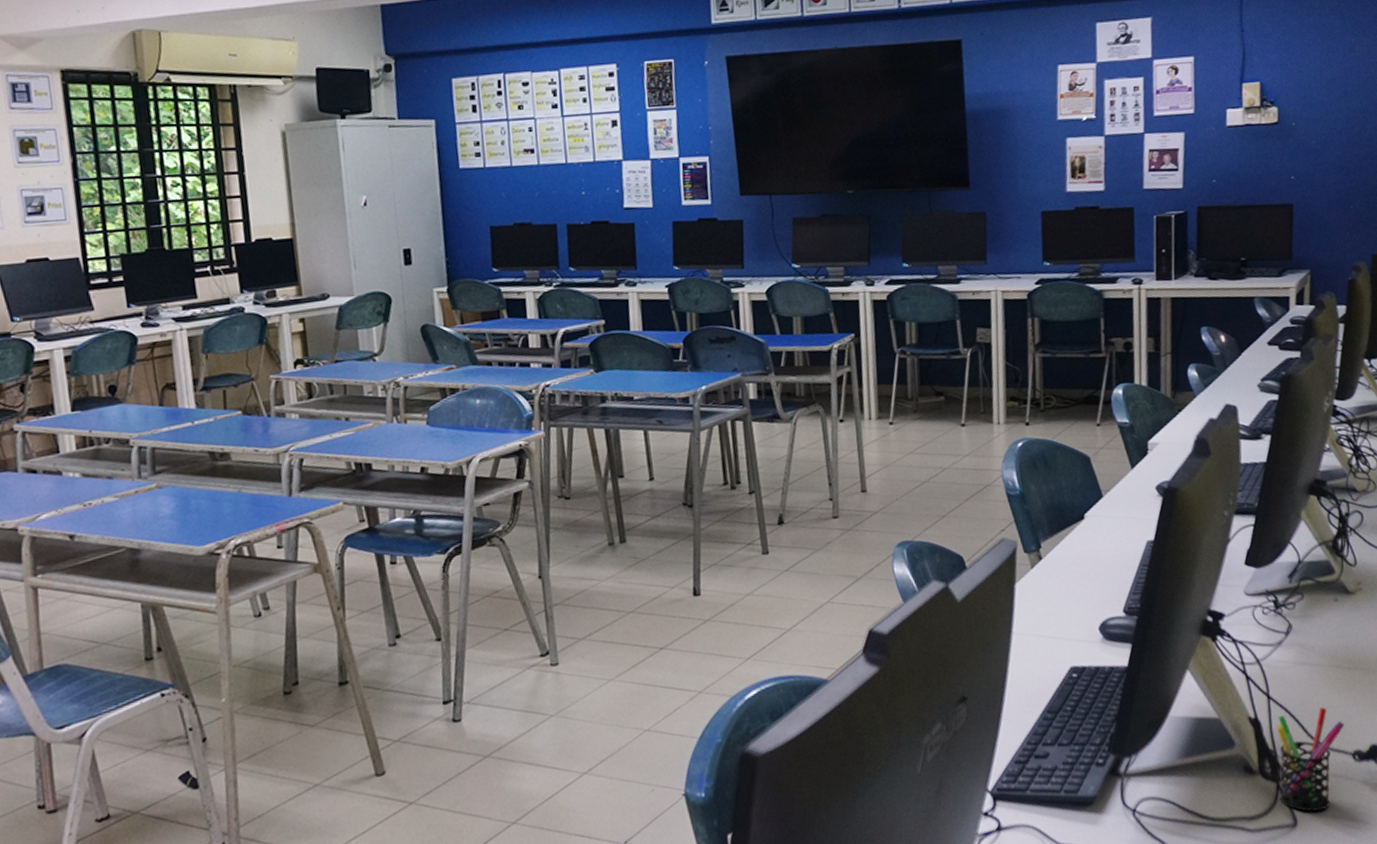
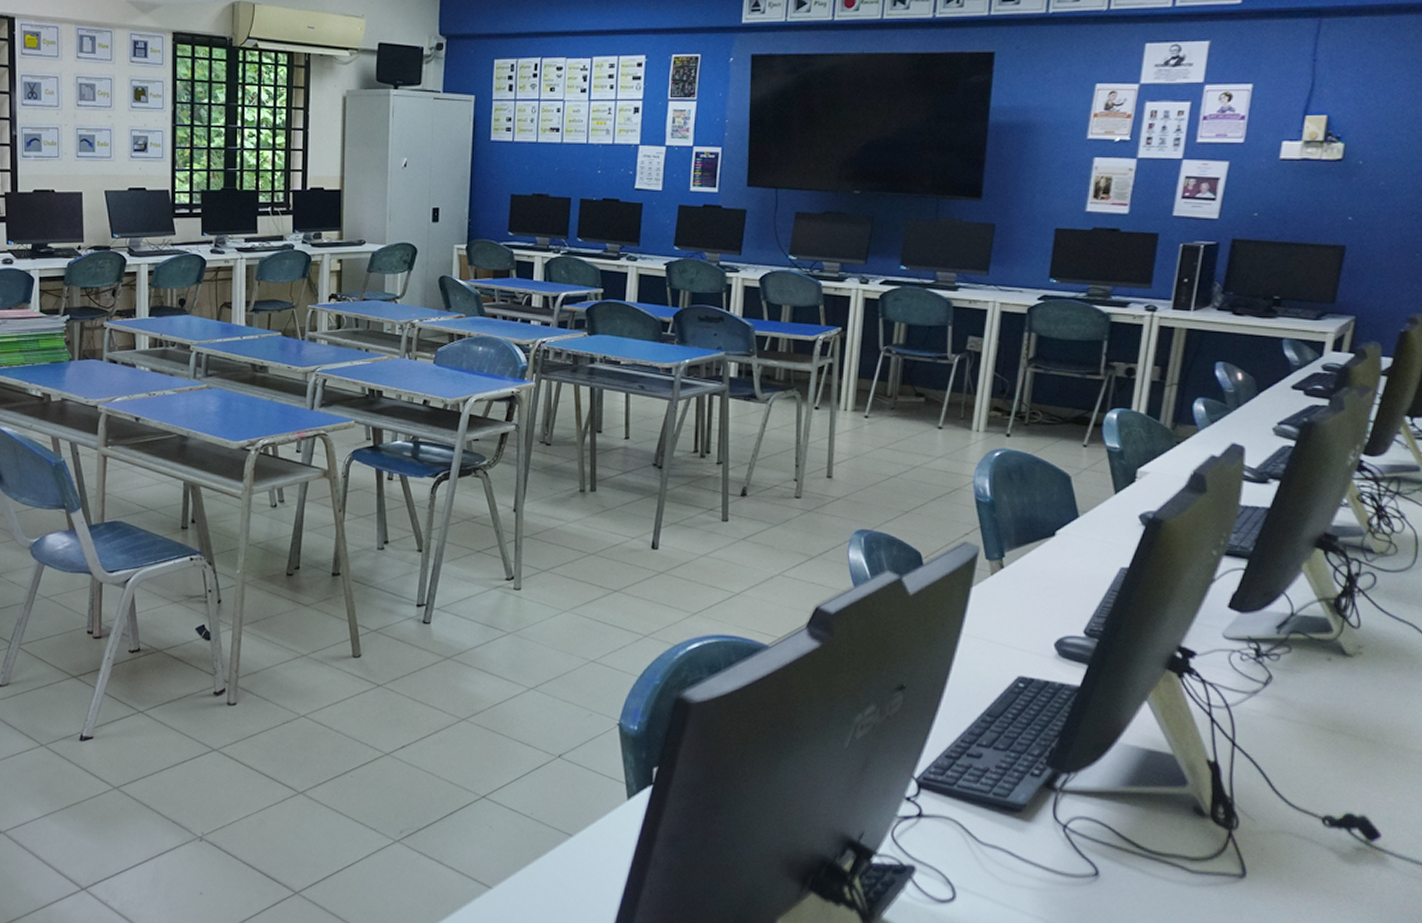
pen holder: present [1276,707,1345,812] -> none [1230,765,1318,868]

